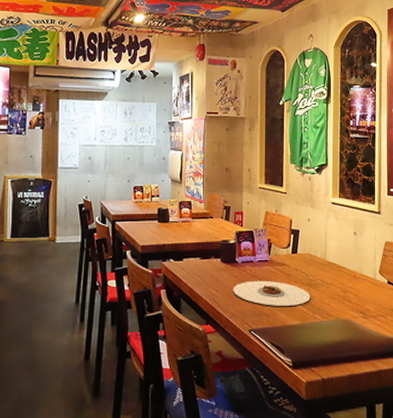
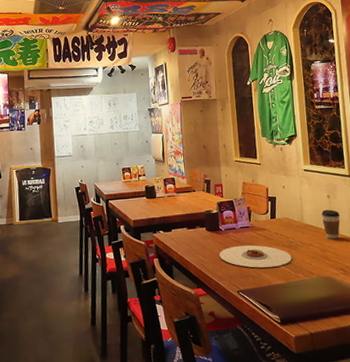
coffee cup: none [346,248,365,280] -> present [322,210,340,239]

